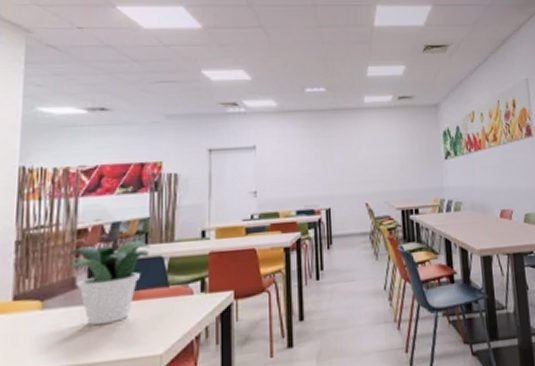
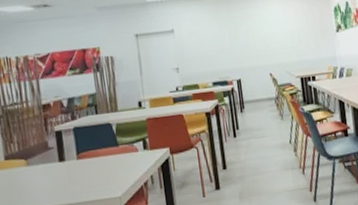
potted plant: present [66,241,151,326] -> none [38,111,100,177]

